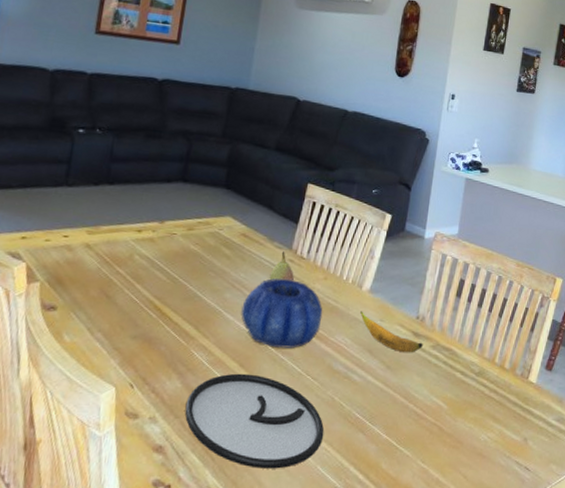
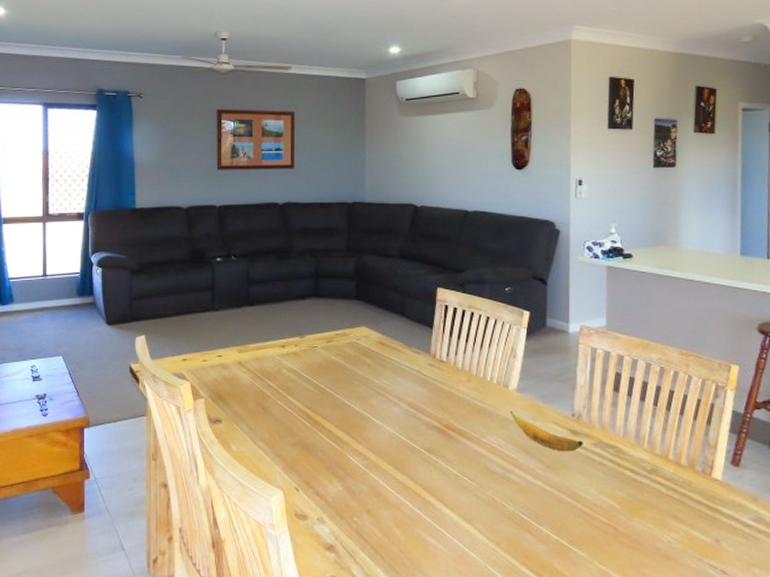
plate: present [184,373,325,469] -> none [349,476,490,568]
decorative bowl: present [241,278,323,349] -> none [389,382,471,451]
fruit: present [269,251,294,281] -> none [412,356,436,386]

